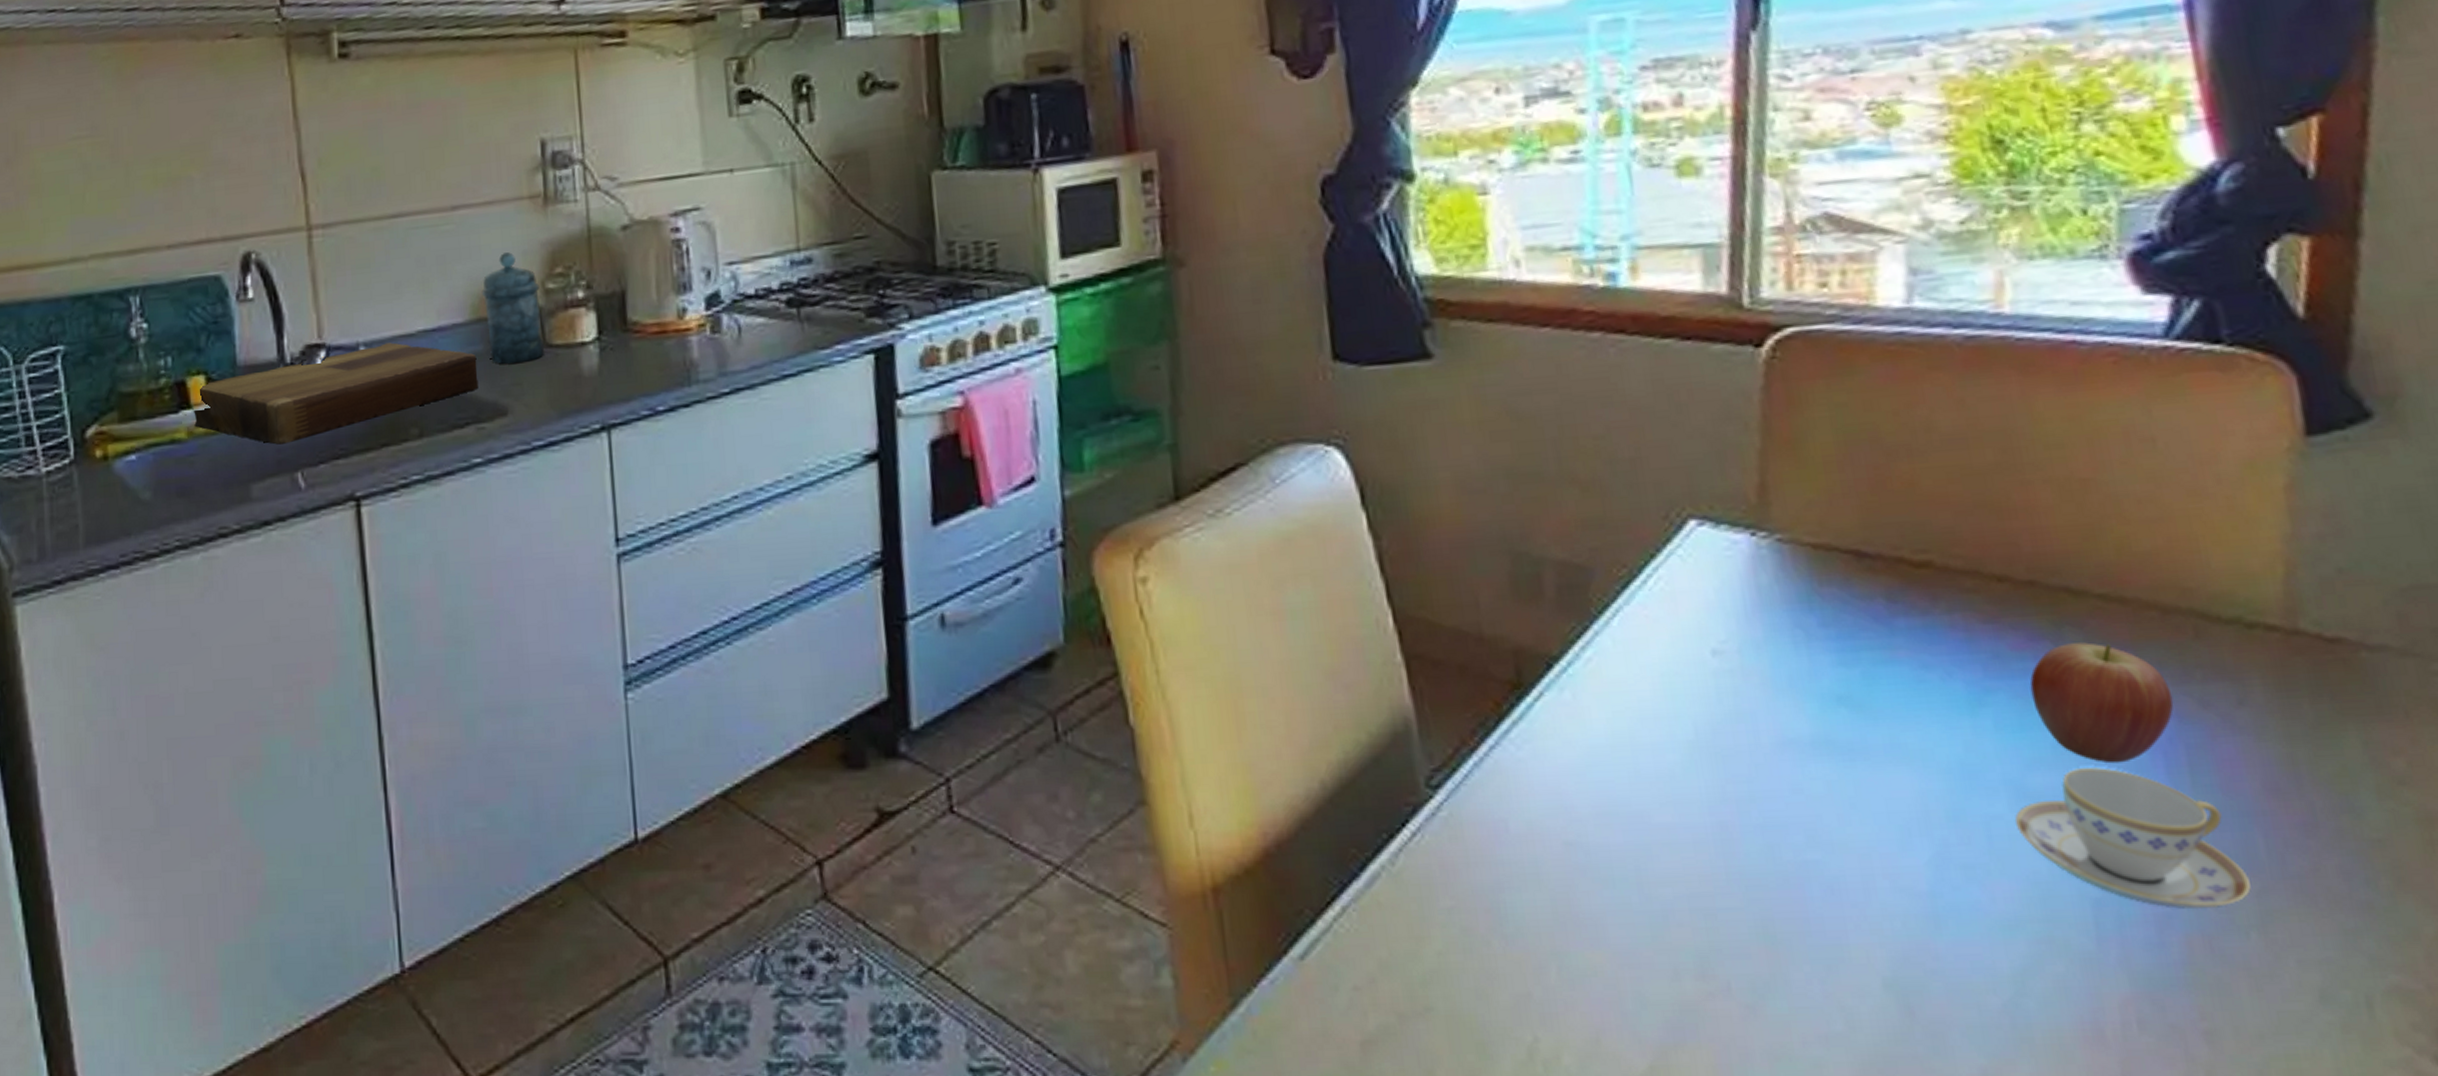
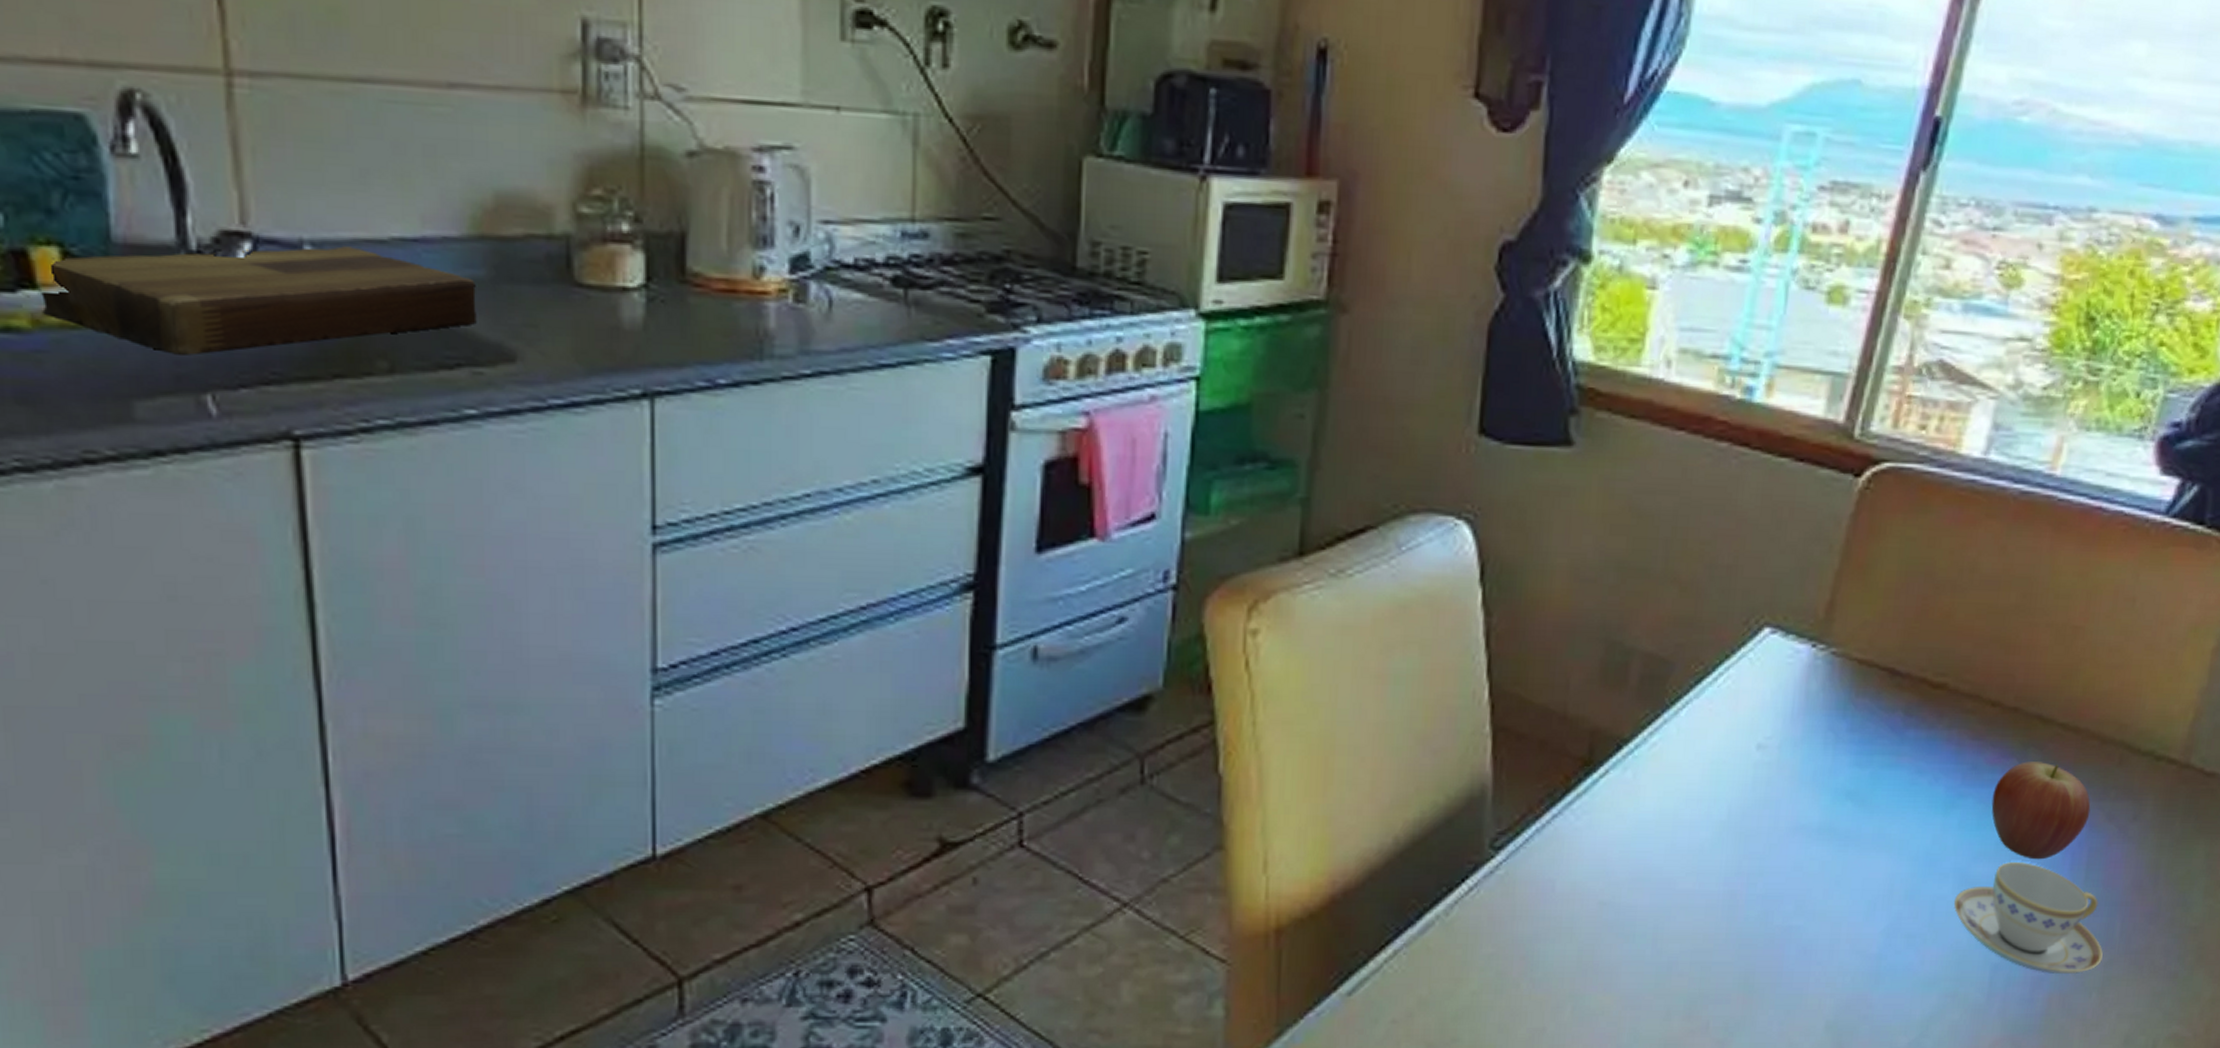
canister: present [481,252,544,365] -> none [486,157,571,300]

